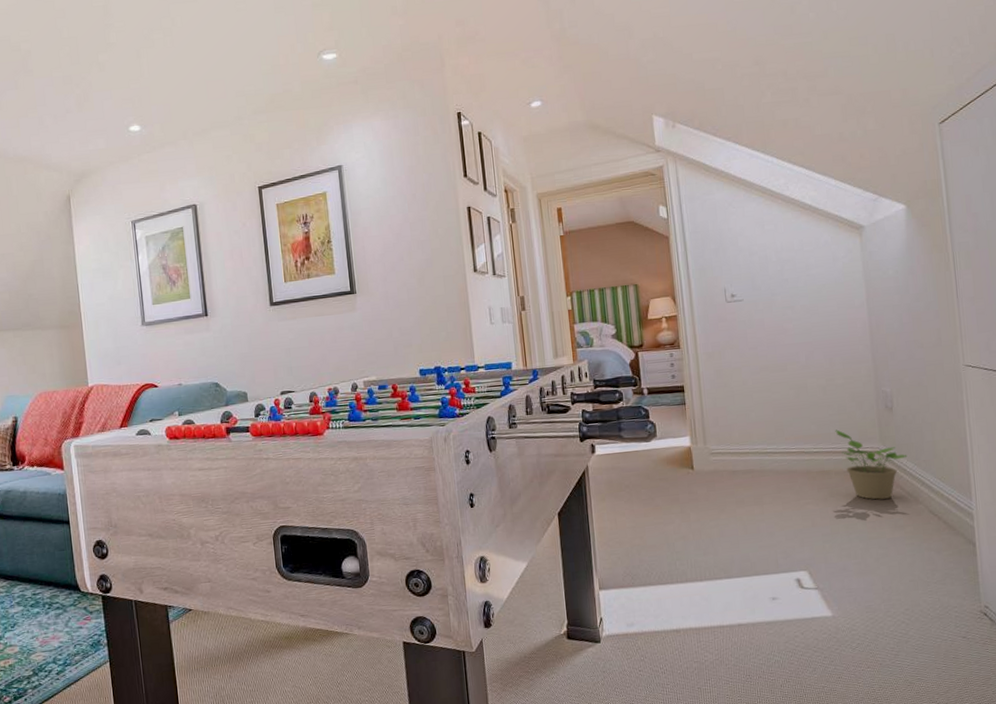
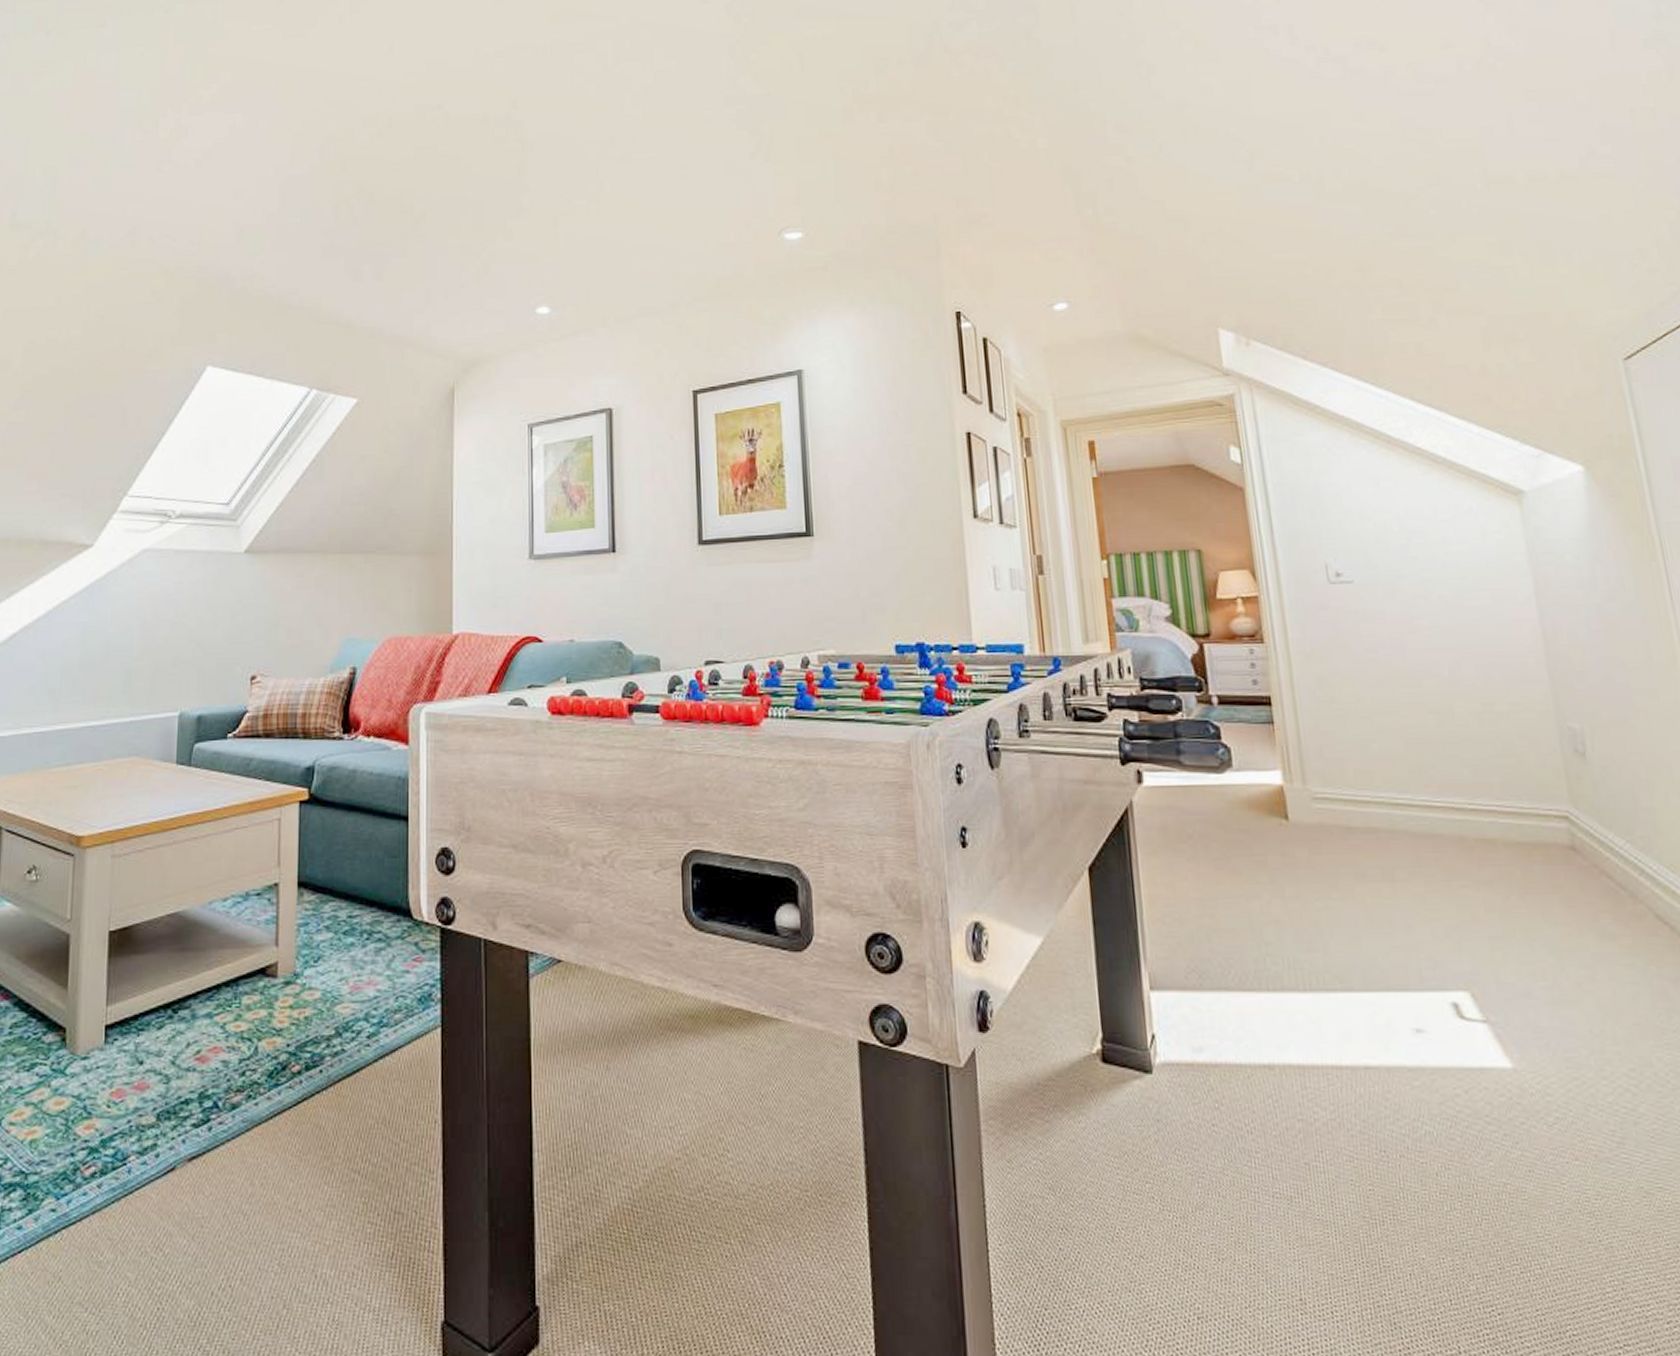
potted plant: present [835,429,908,500] -> none [1499,778,1614,891]

